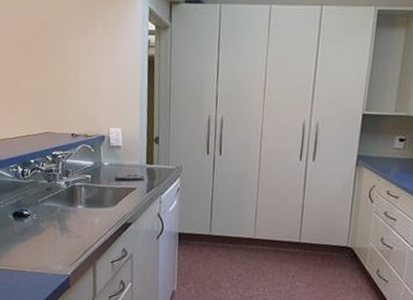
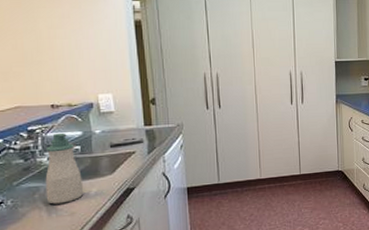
soap bottle: none [61,160,90,226] -> present [45,132,84,204]

